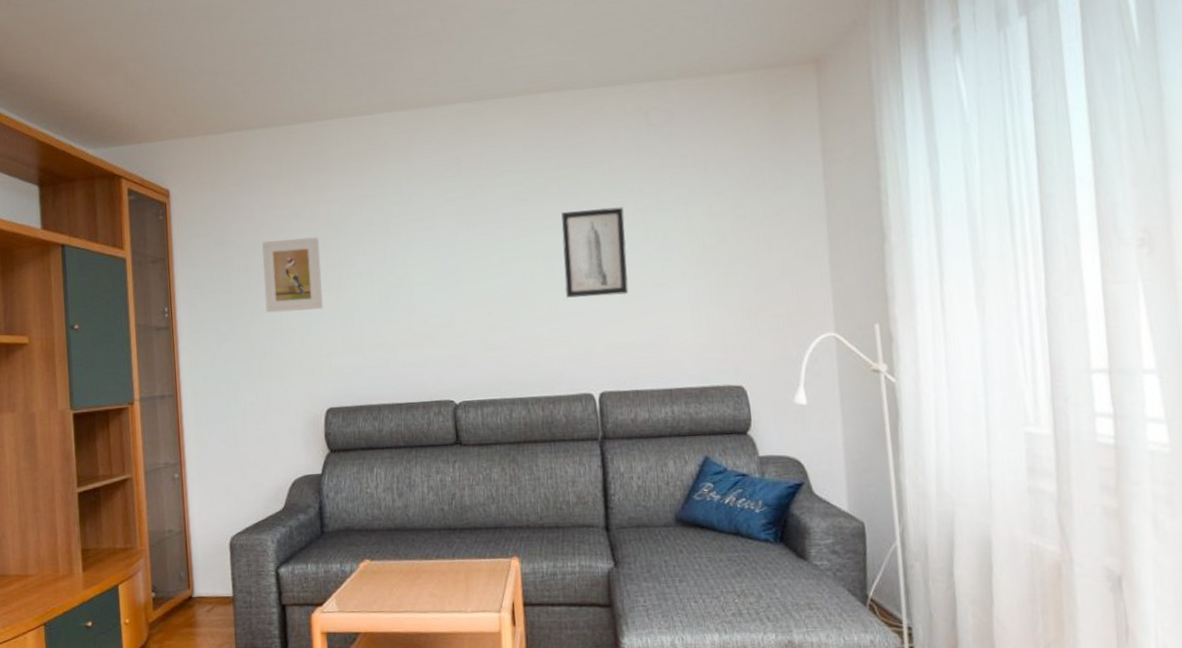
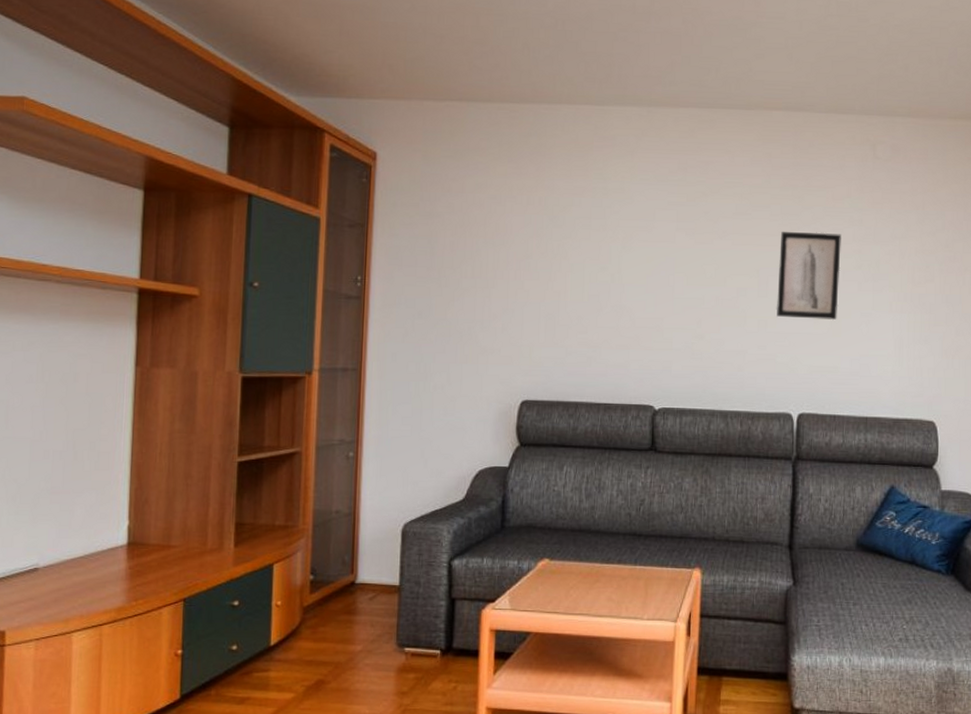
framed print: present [262,237,323,313] -> none [468,220,533,298]

